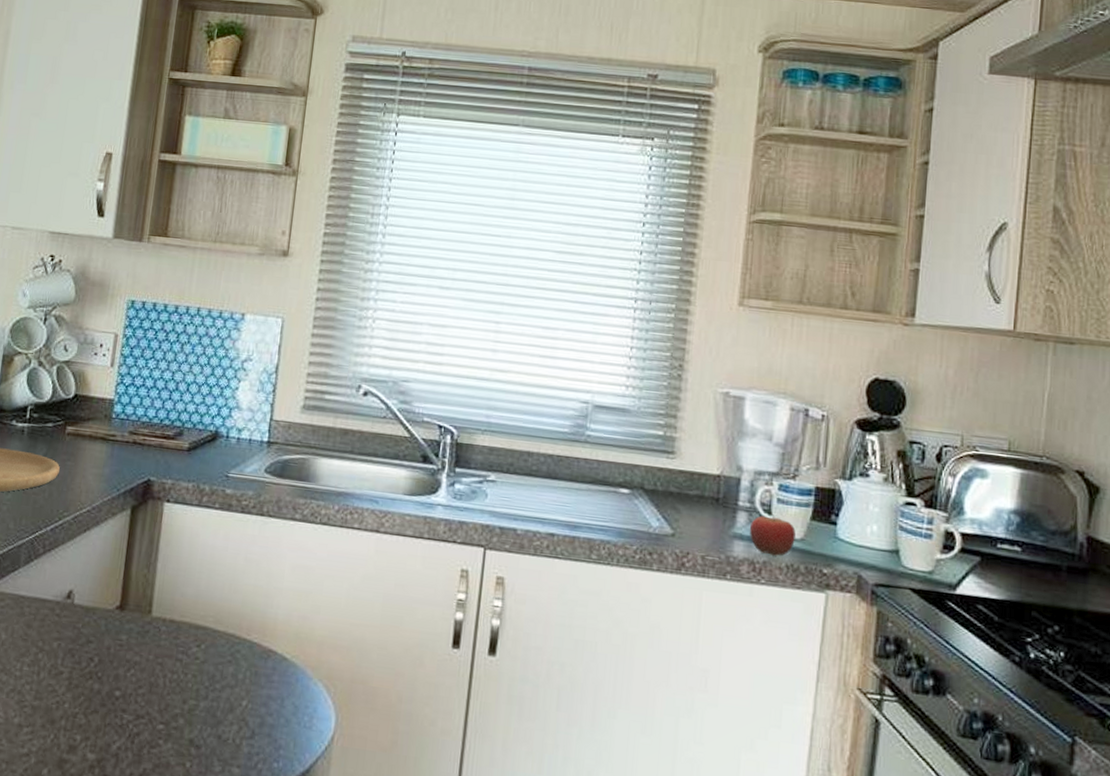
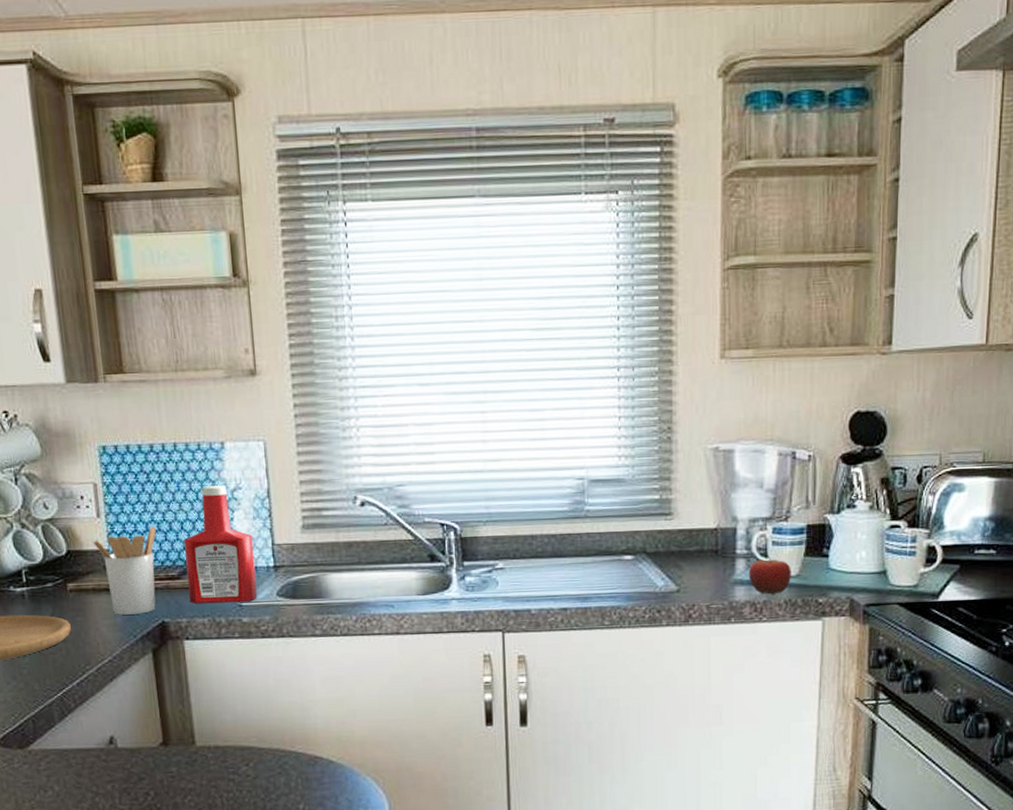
utensil holder: none [100,382,163,469] -> present [92,525,156,615]
ketchup bottle: none [179,352,253,473] -> present [184,485,257,604]

